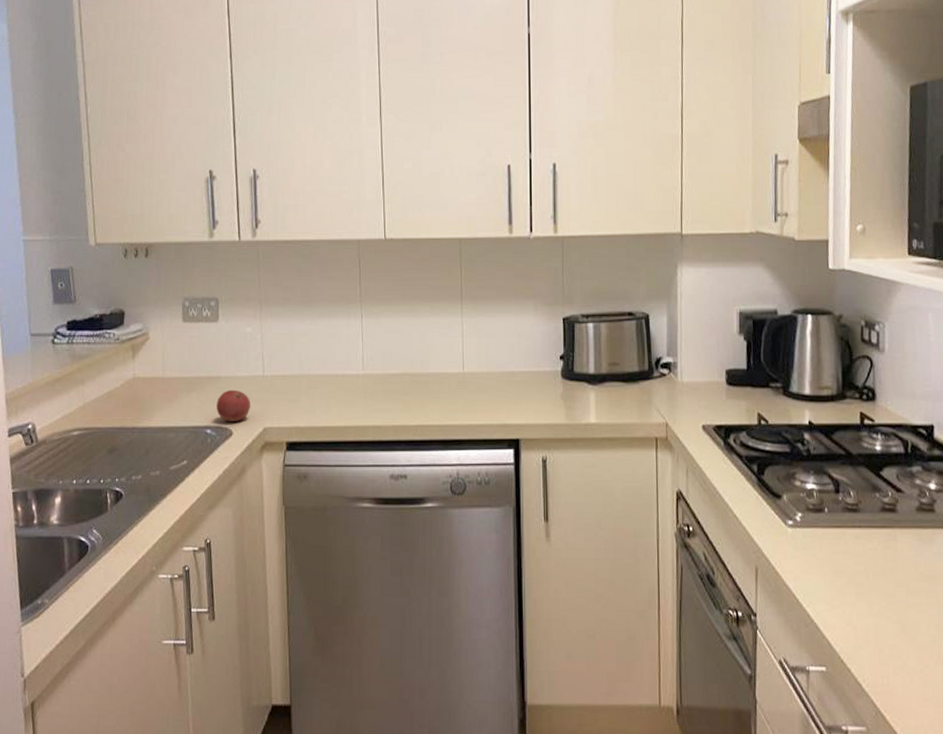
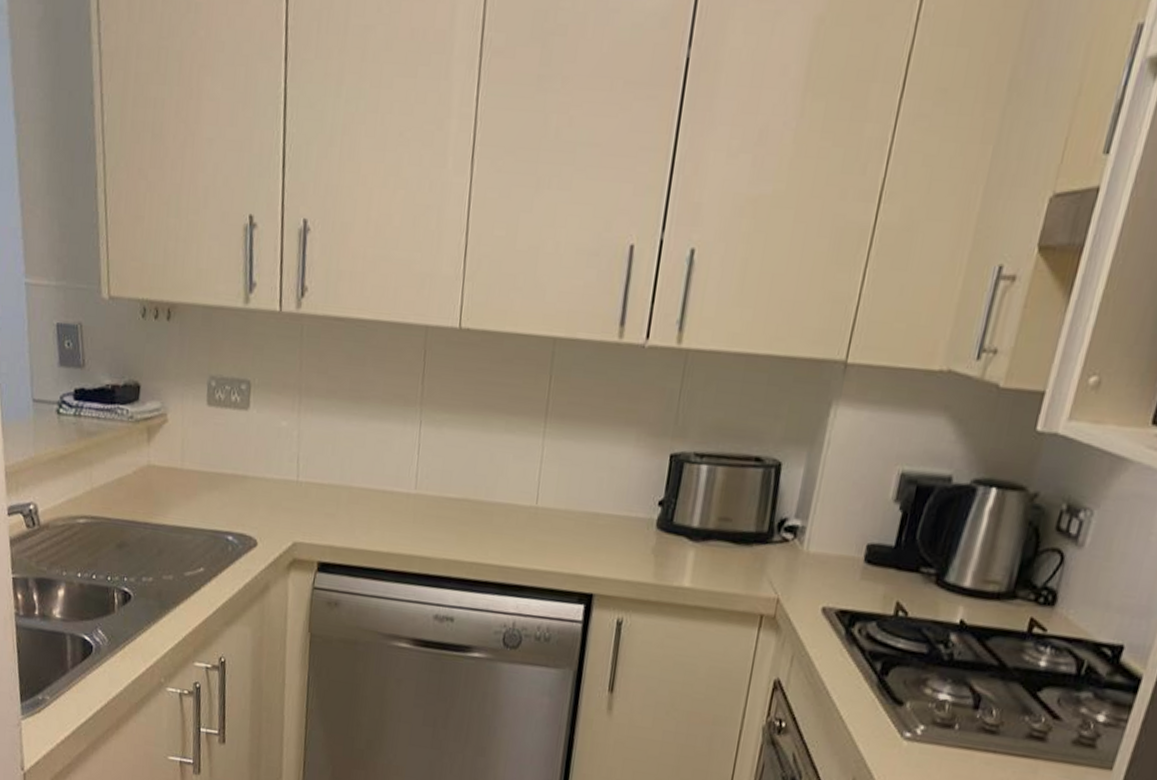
apple: present [216,389,251,421] -> none [240,492,281,531]

